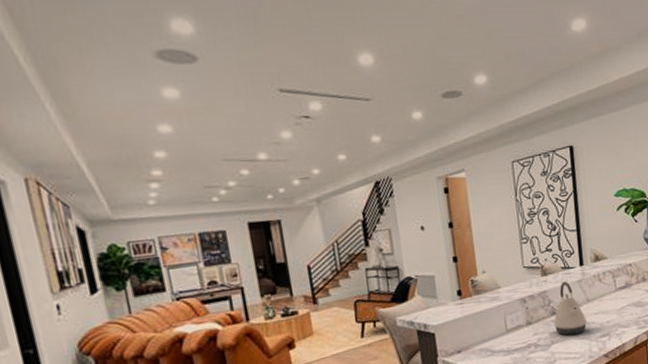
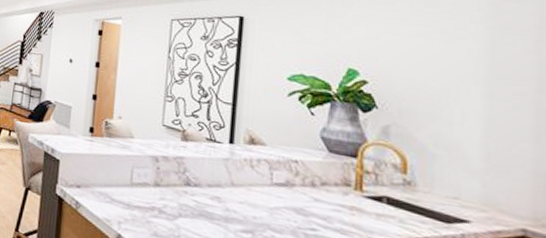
kettle: present [553,281,587,336] -> none [185,154,226,218]

